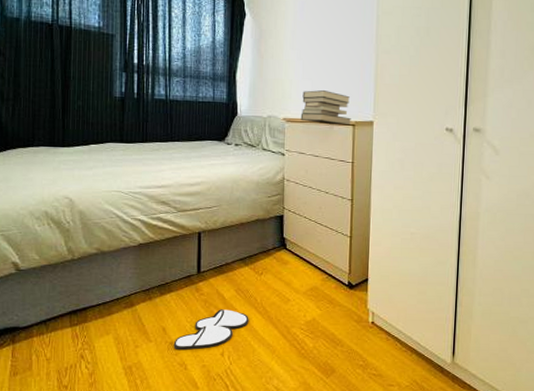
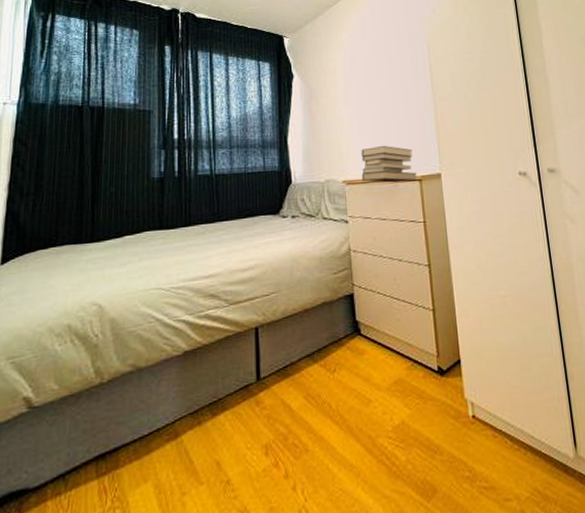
slippers: present [173,309,249,350] -> none [231,424,324,490]

